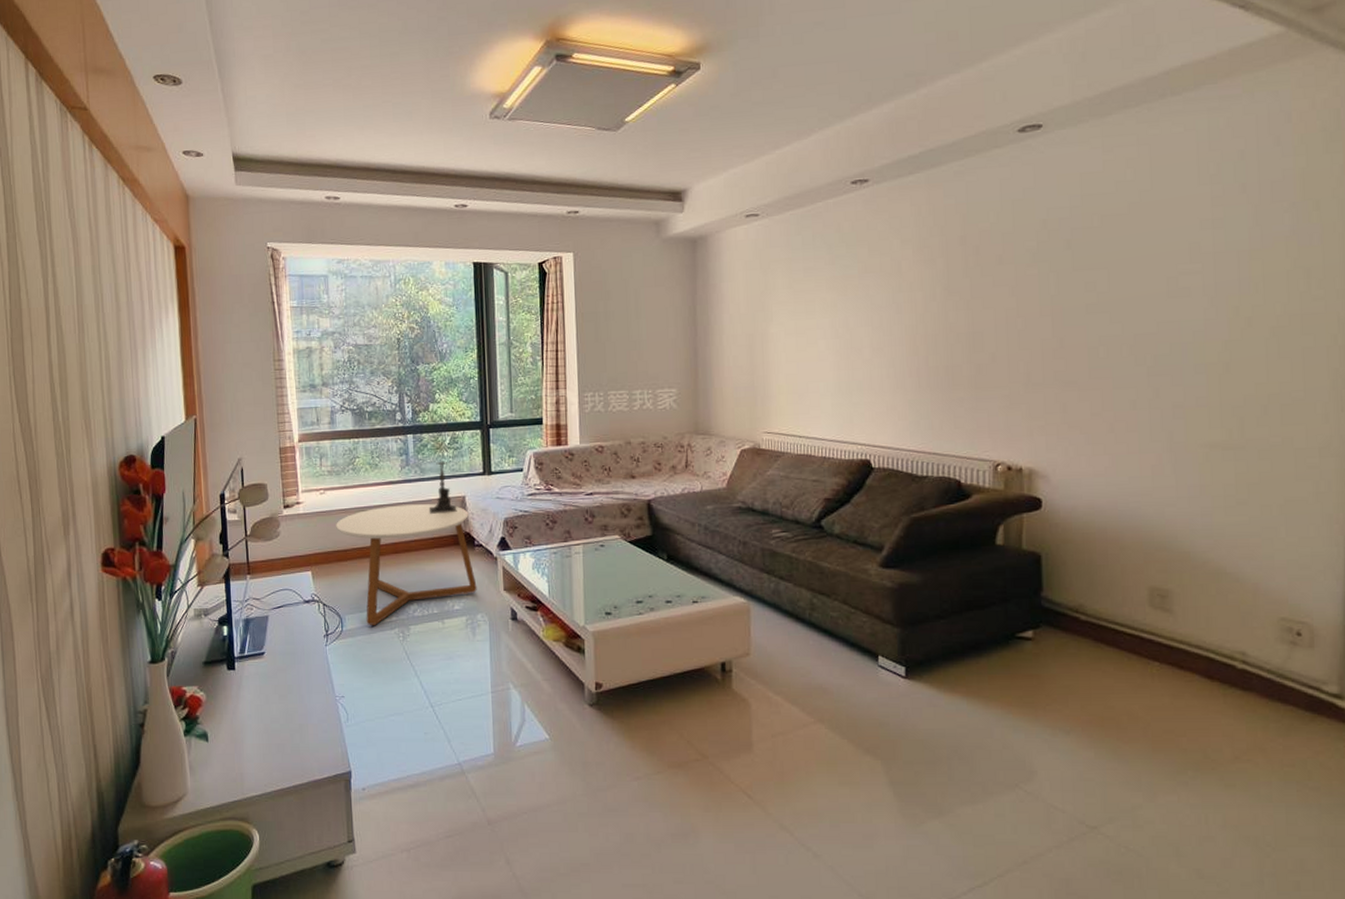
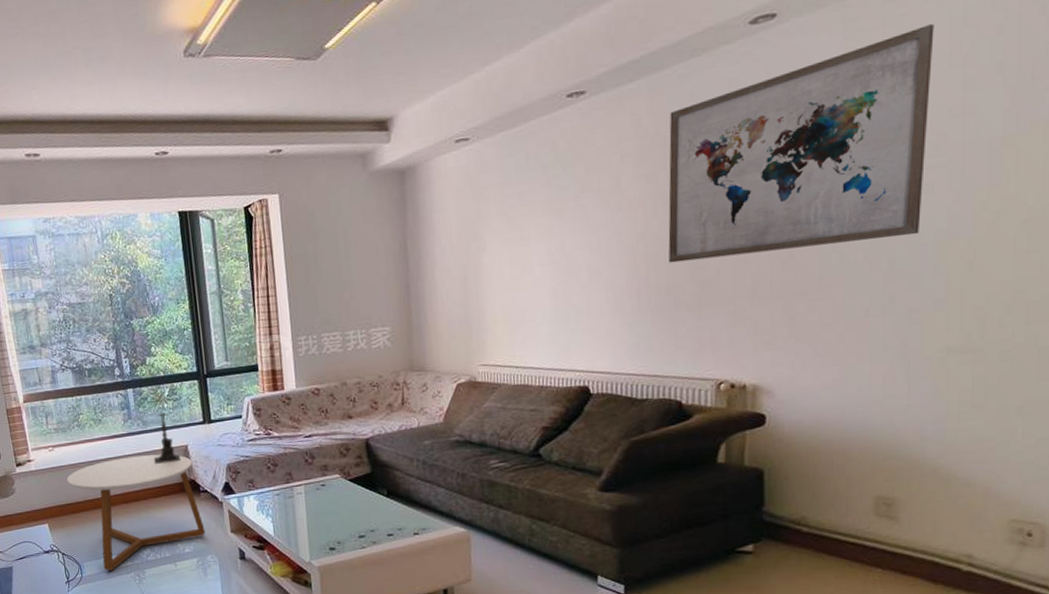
wall art: none [946,145,1184,345] -> present [668,24,934,263]

